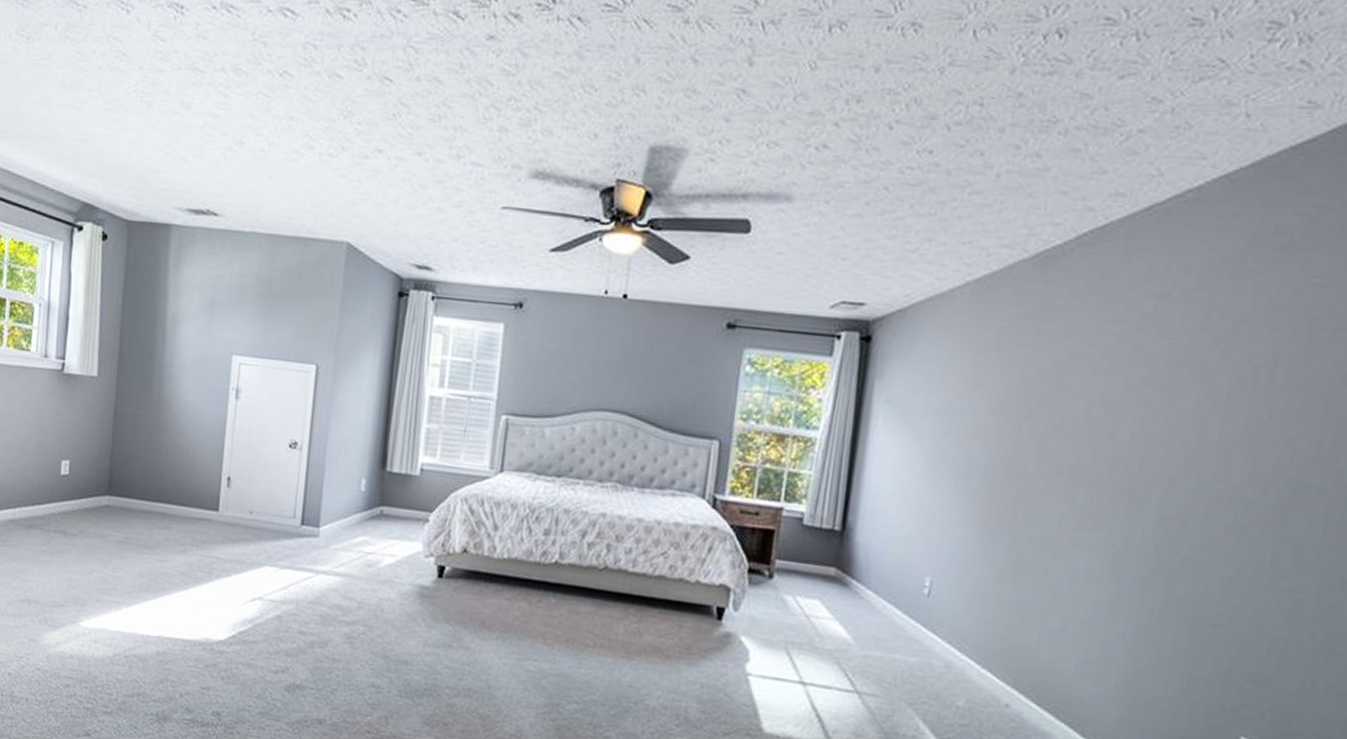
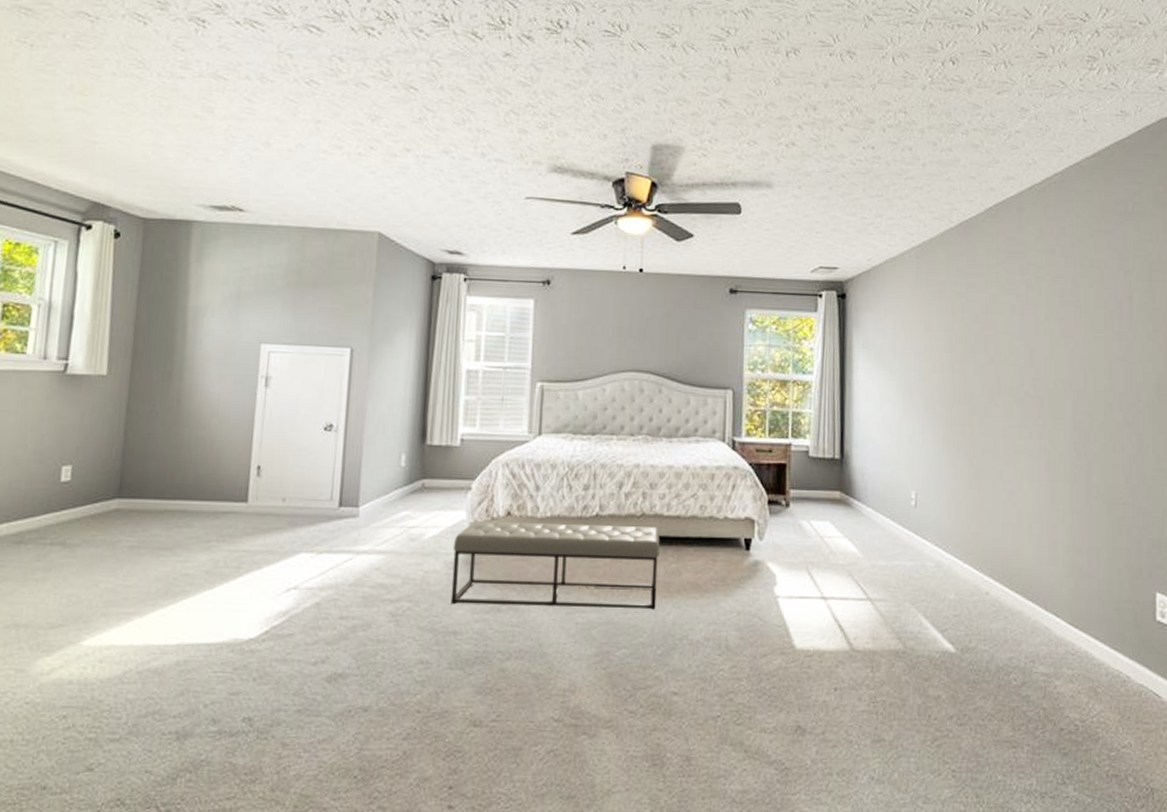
bench: none [403,554,623,669] -> present [450,520,660,610]

